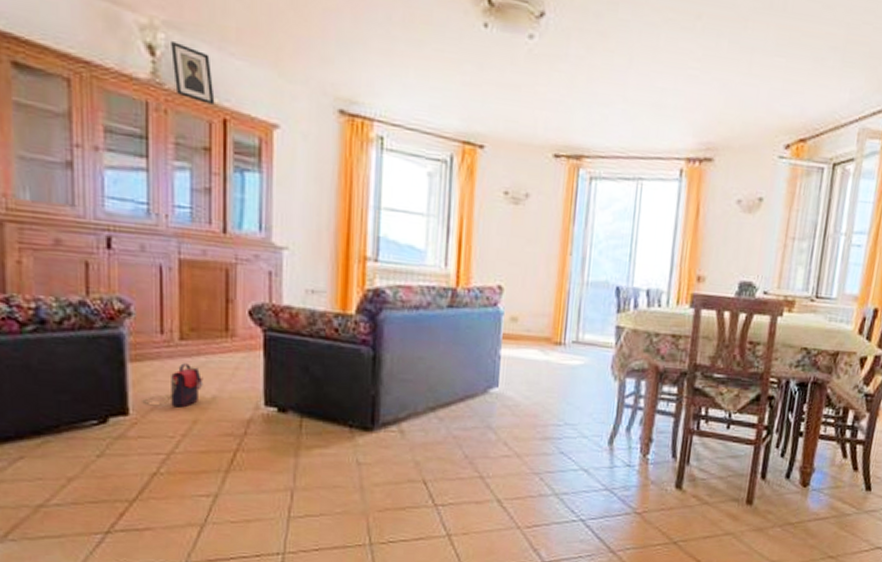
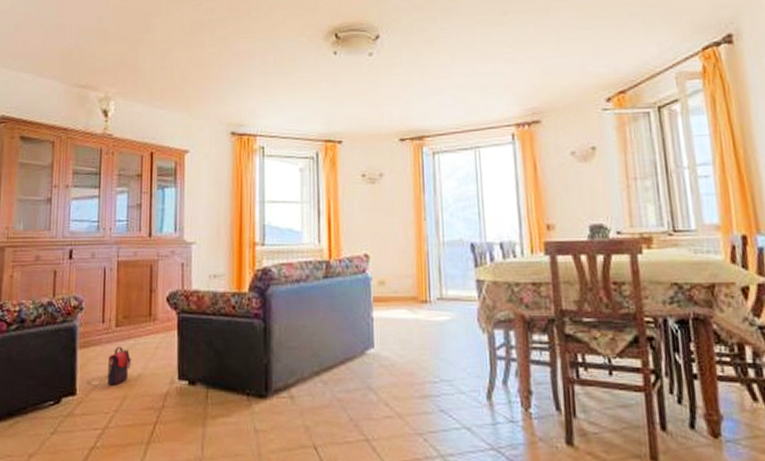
picture frame: present [171,41,215,105] -> none [118,105,146,143]

